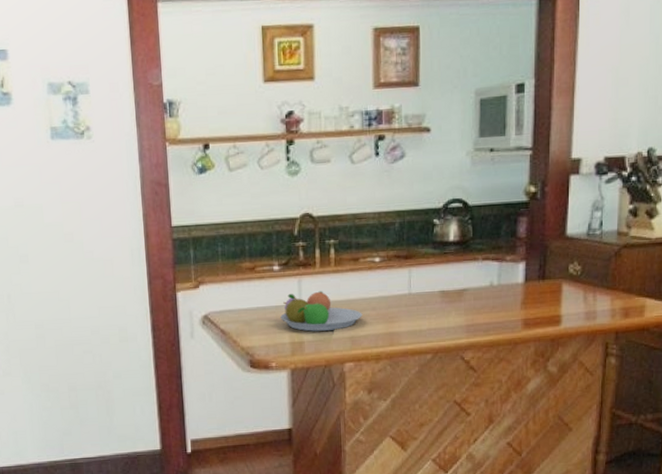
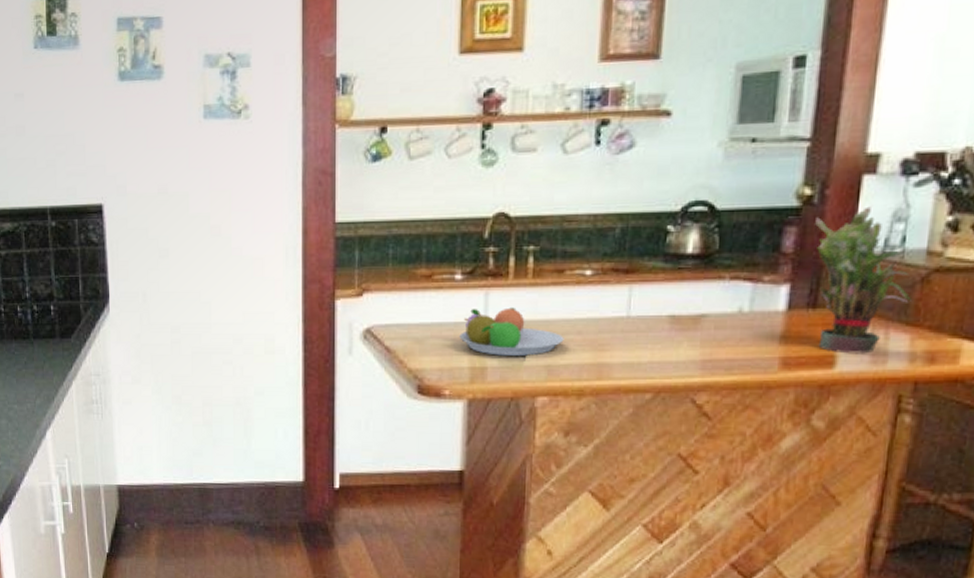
potted plant: none [540,199,611,314] -> present [815,206,913,354]

